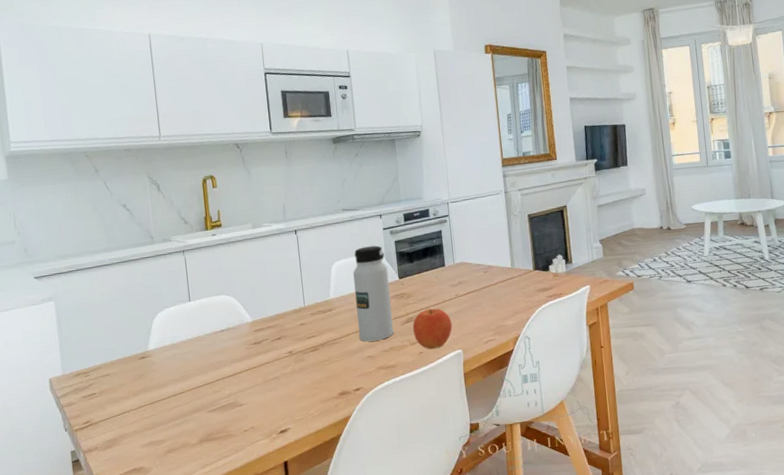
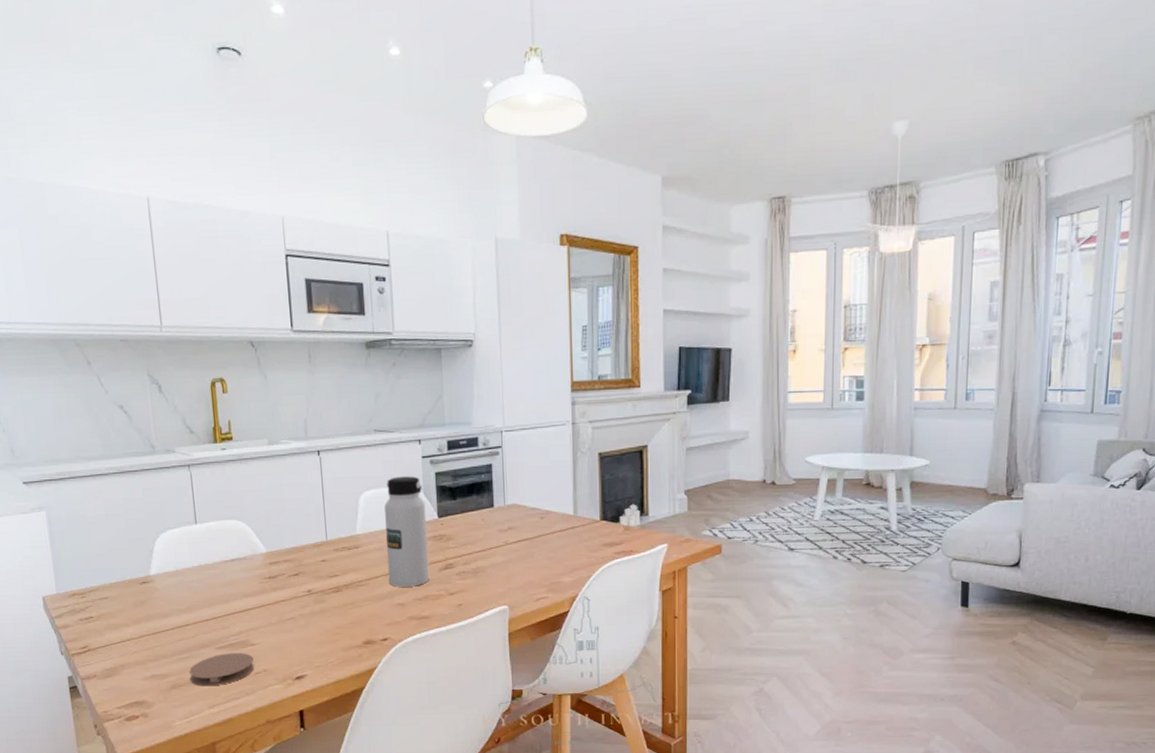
coaster: none [183,413,243,448] -> present [189,653,255,687]
fruit: present [412,308,453,350] -> none [451,555,498,602]

